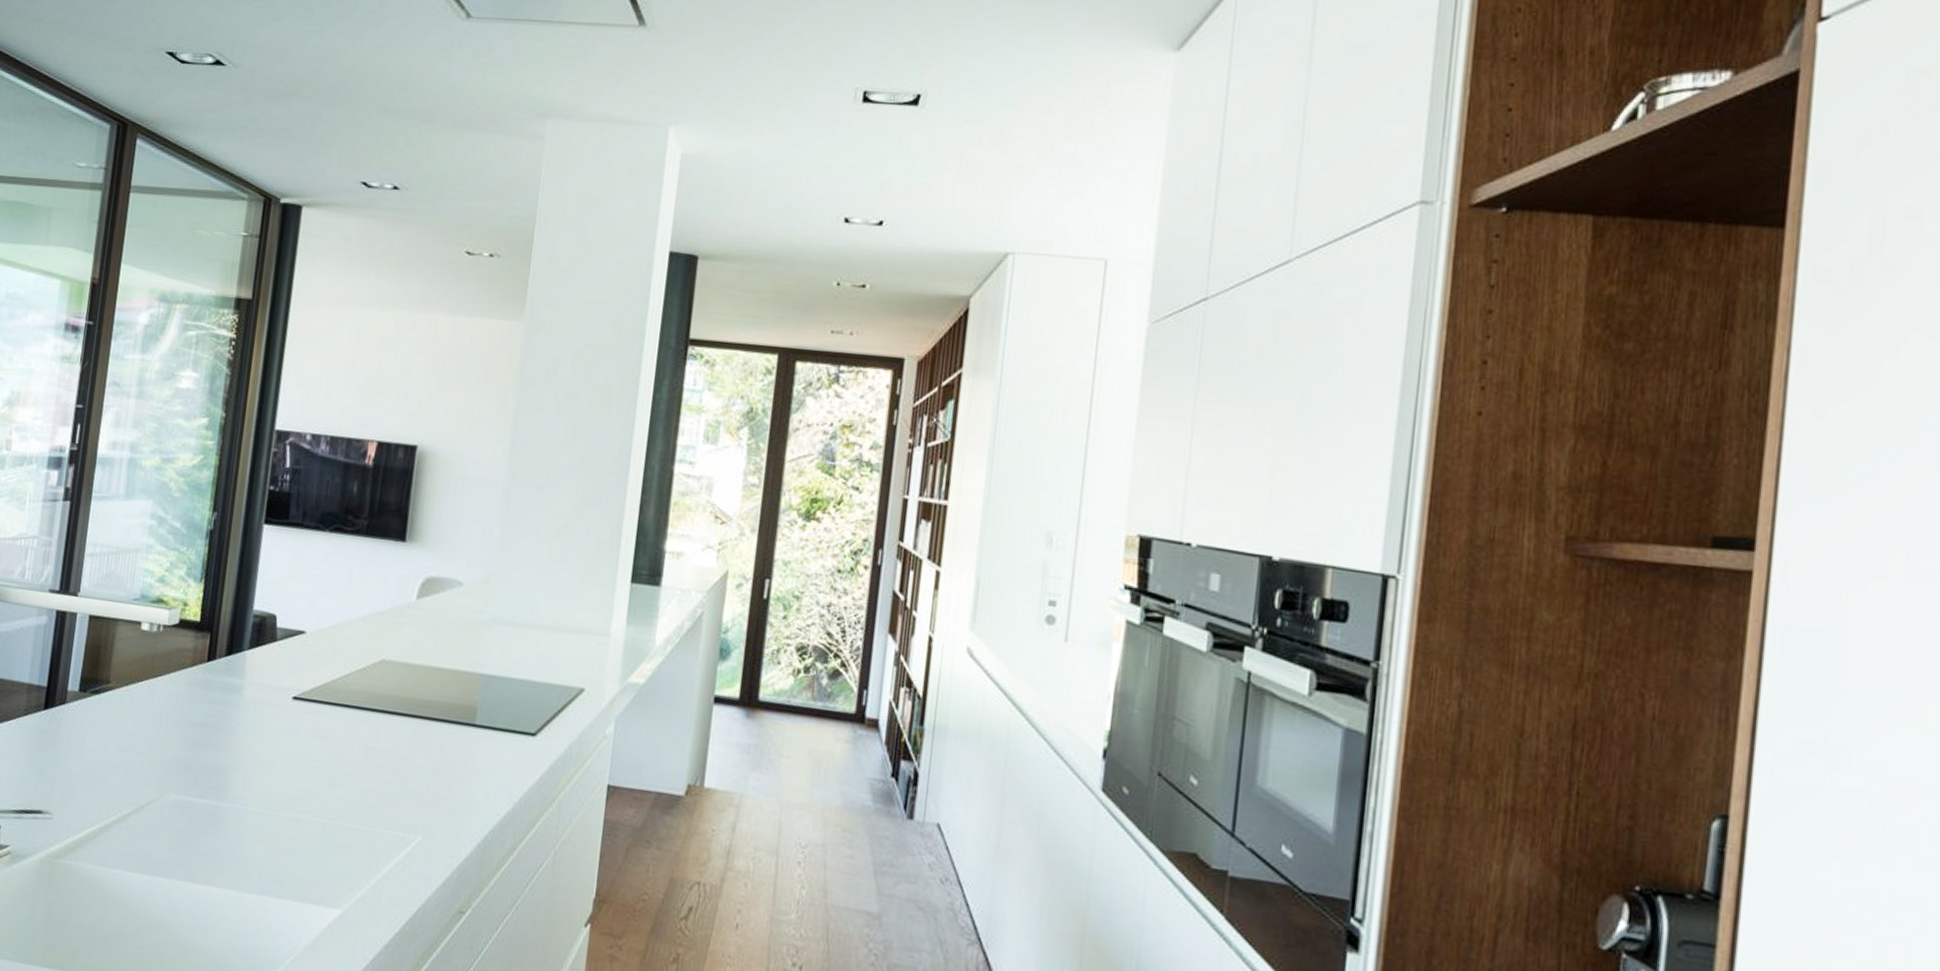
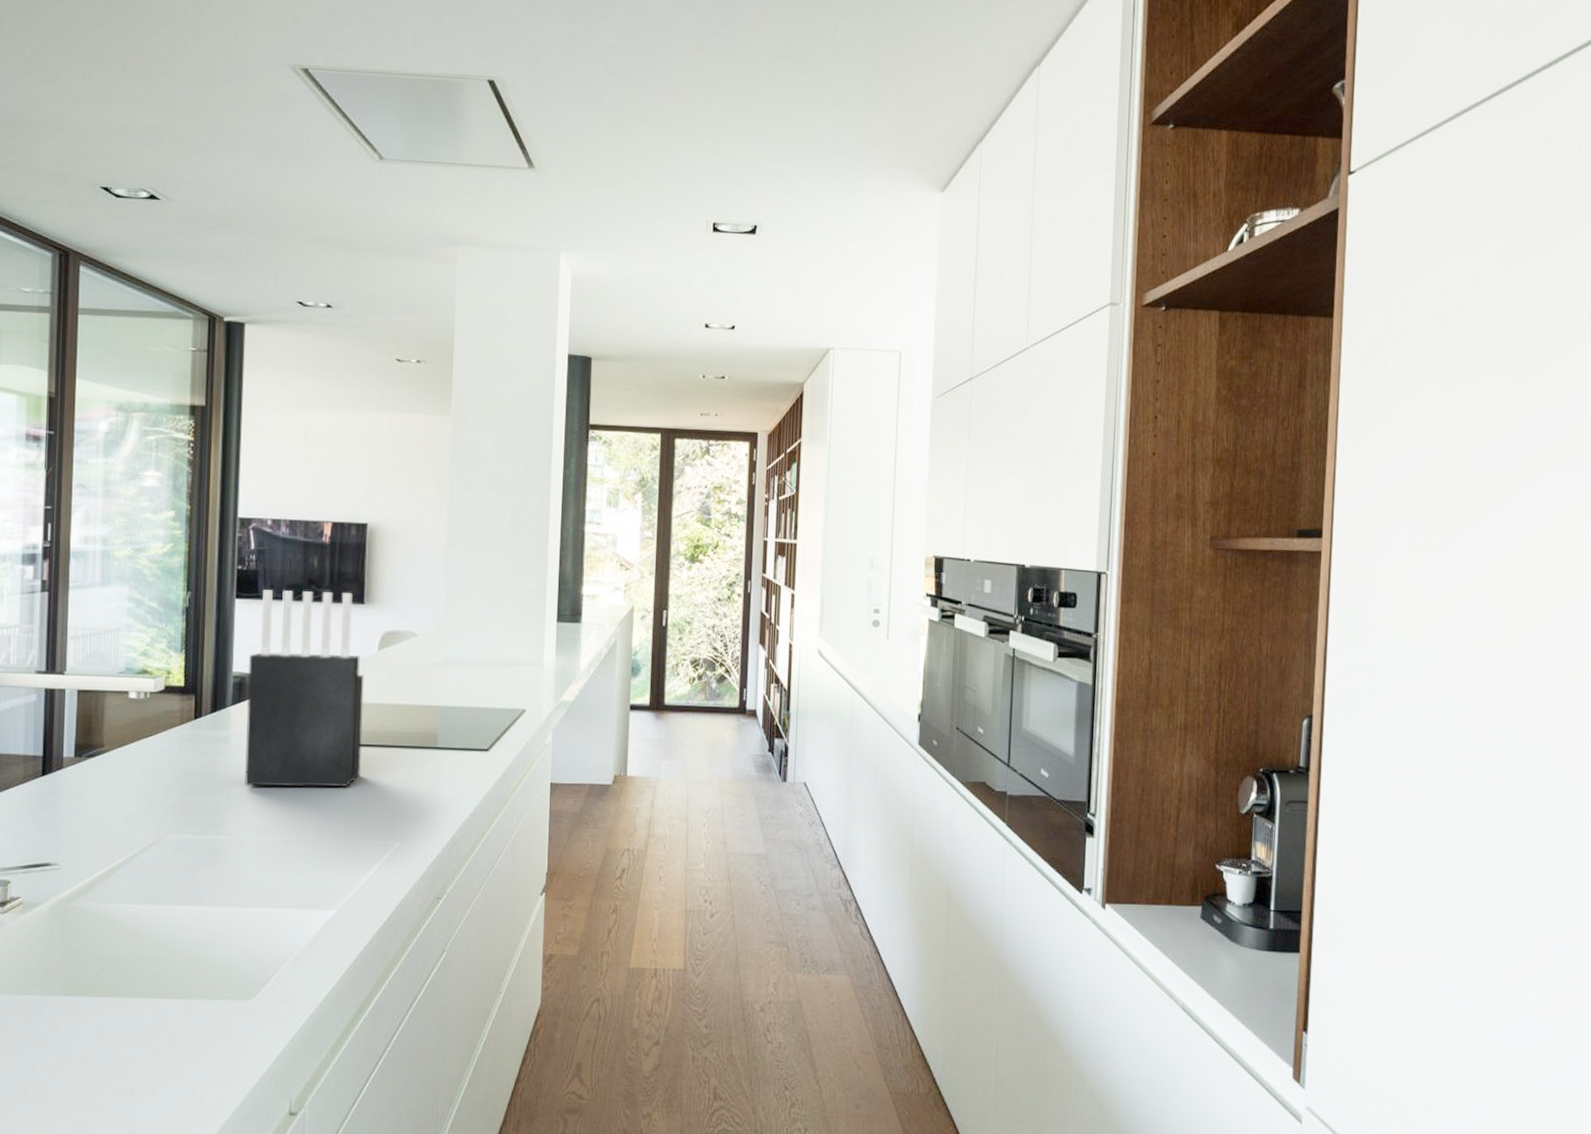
knife block: none [254,516,398,762] -> present [245,589,364,788]

